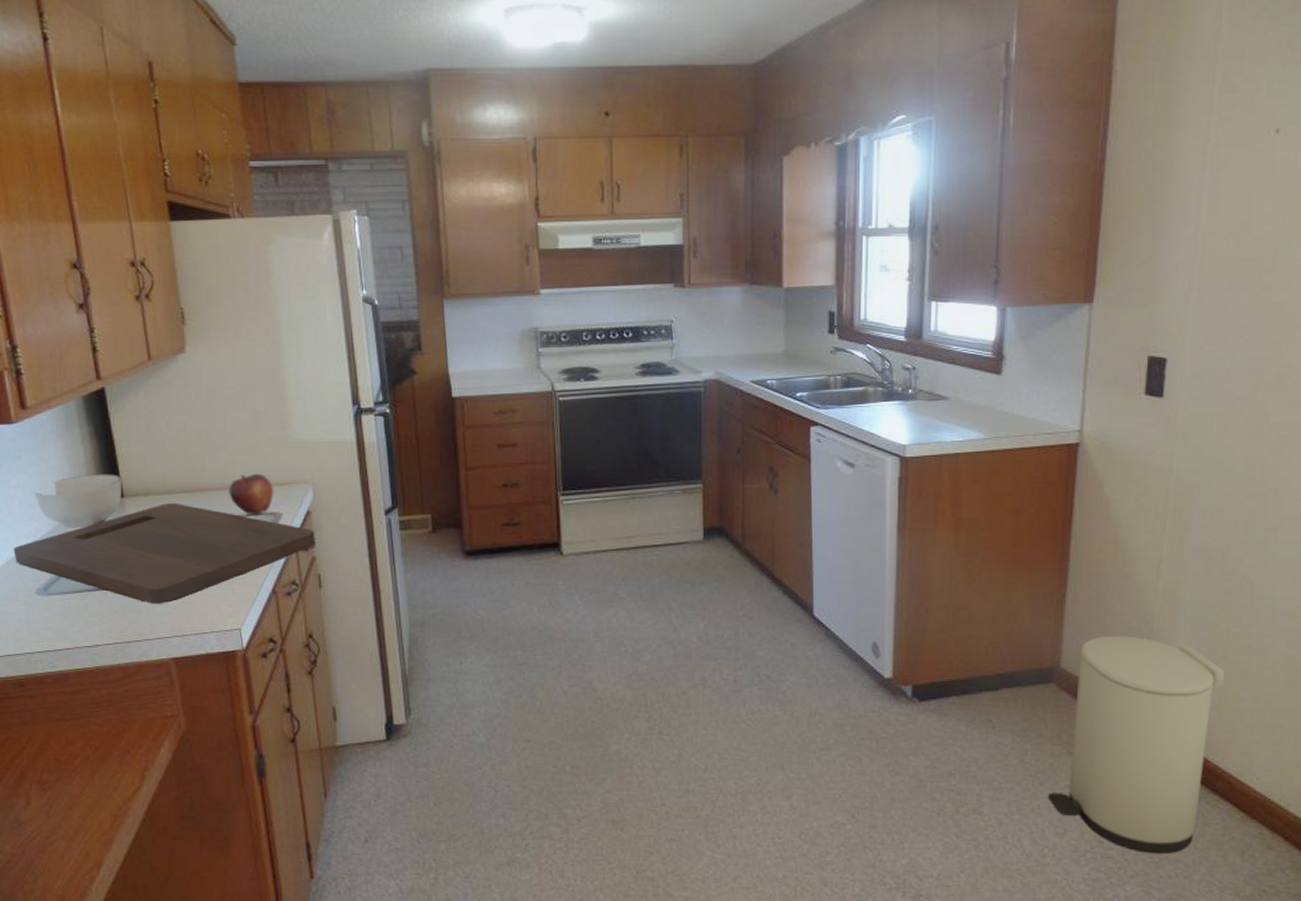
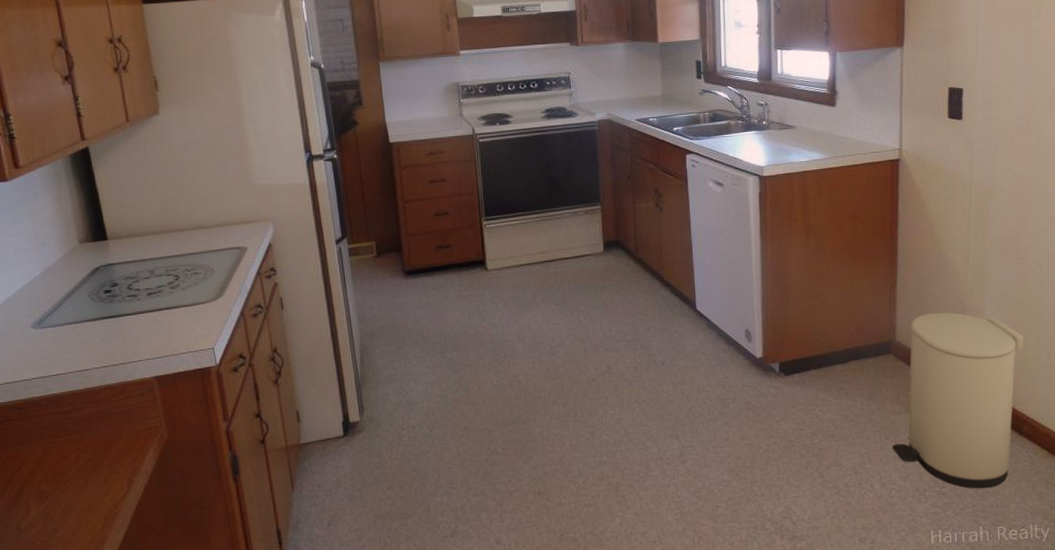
cutting board: present [13,503,316,604] -> none [10,243,278,331]
bowl: present [33,474,121,528] -> none [27,220,106,269]
fruit: present [228,473,274,514] -> none [199,214,240,249]

